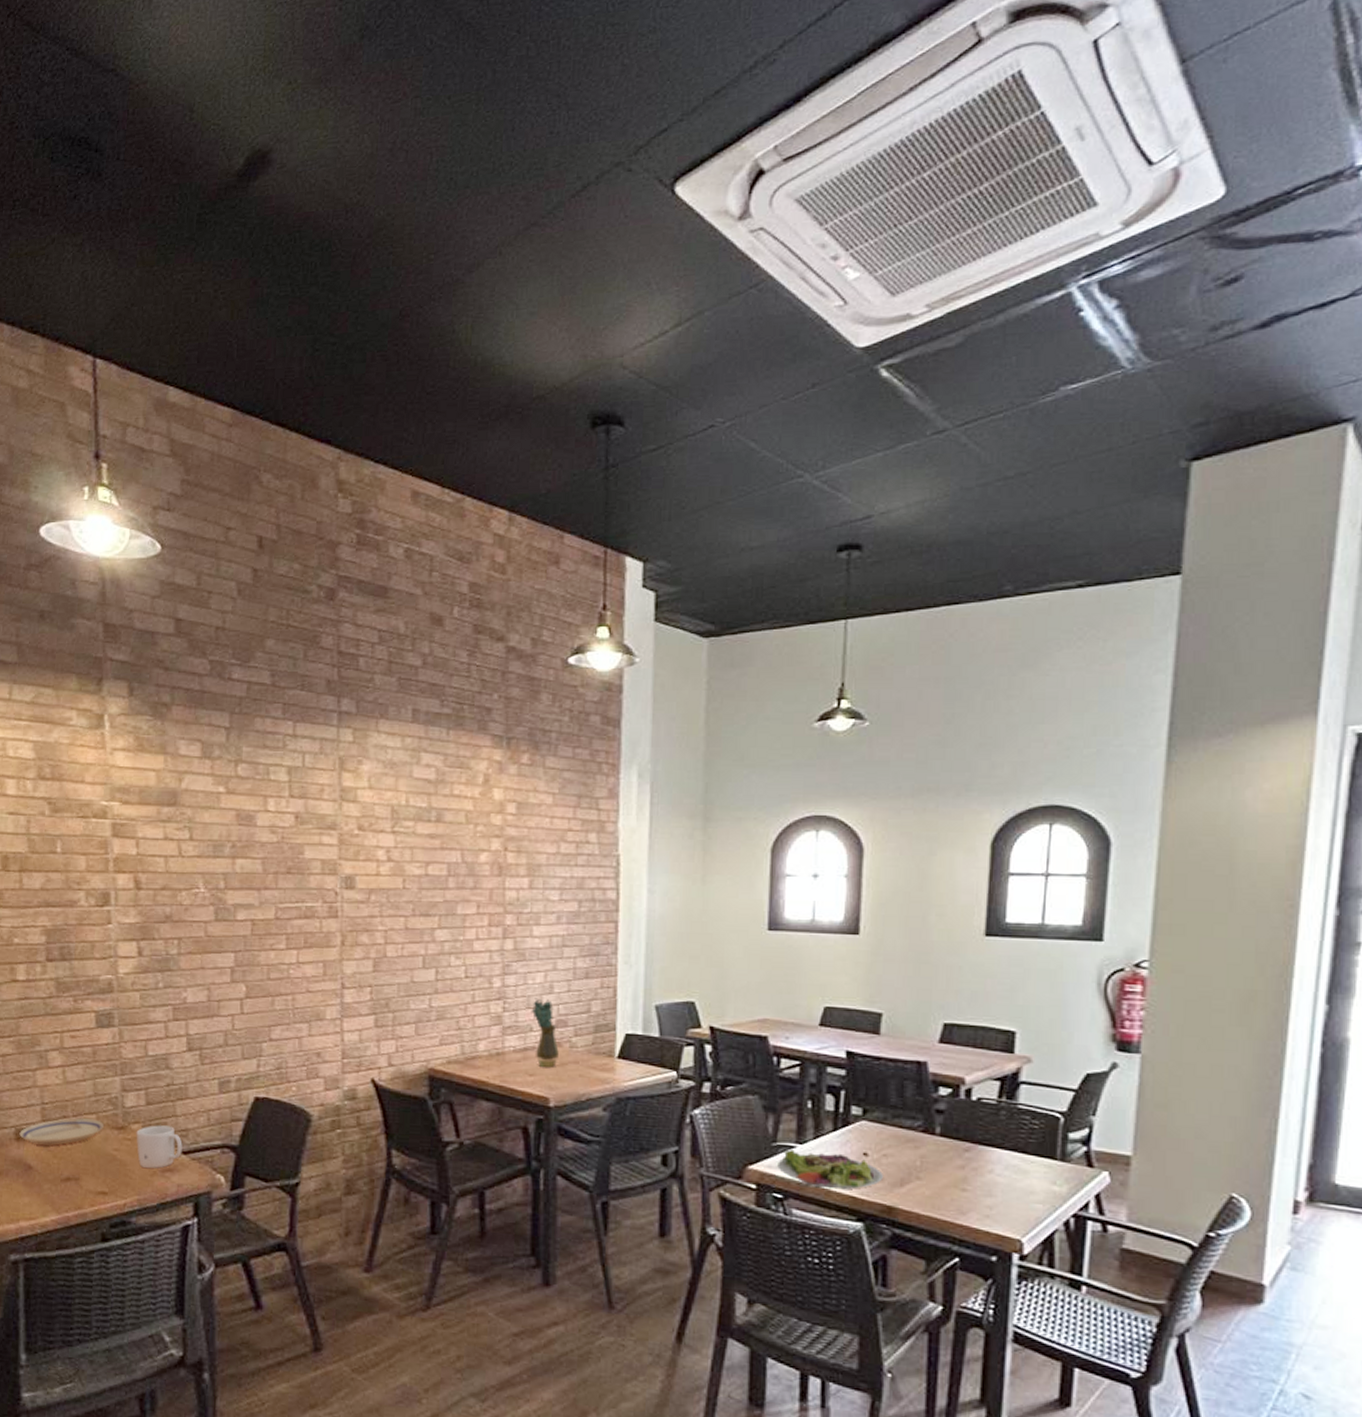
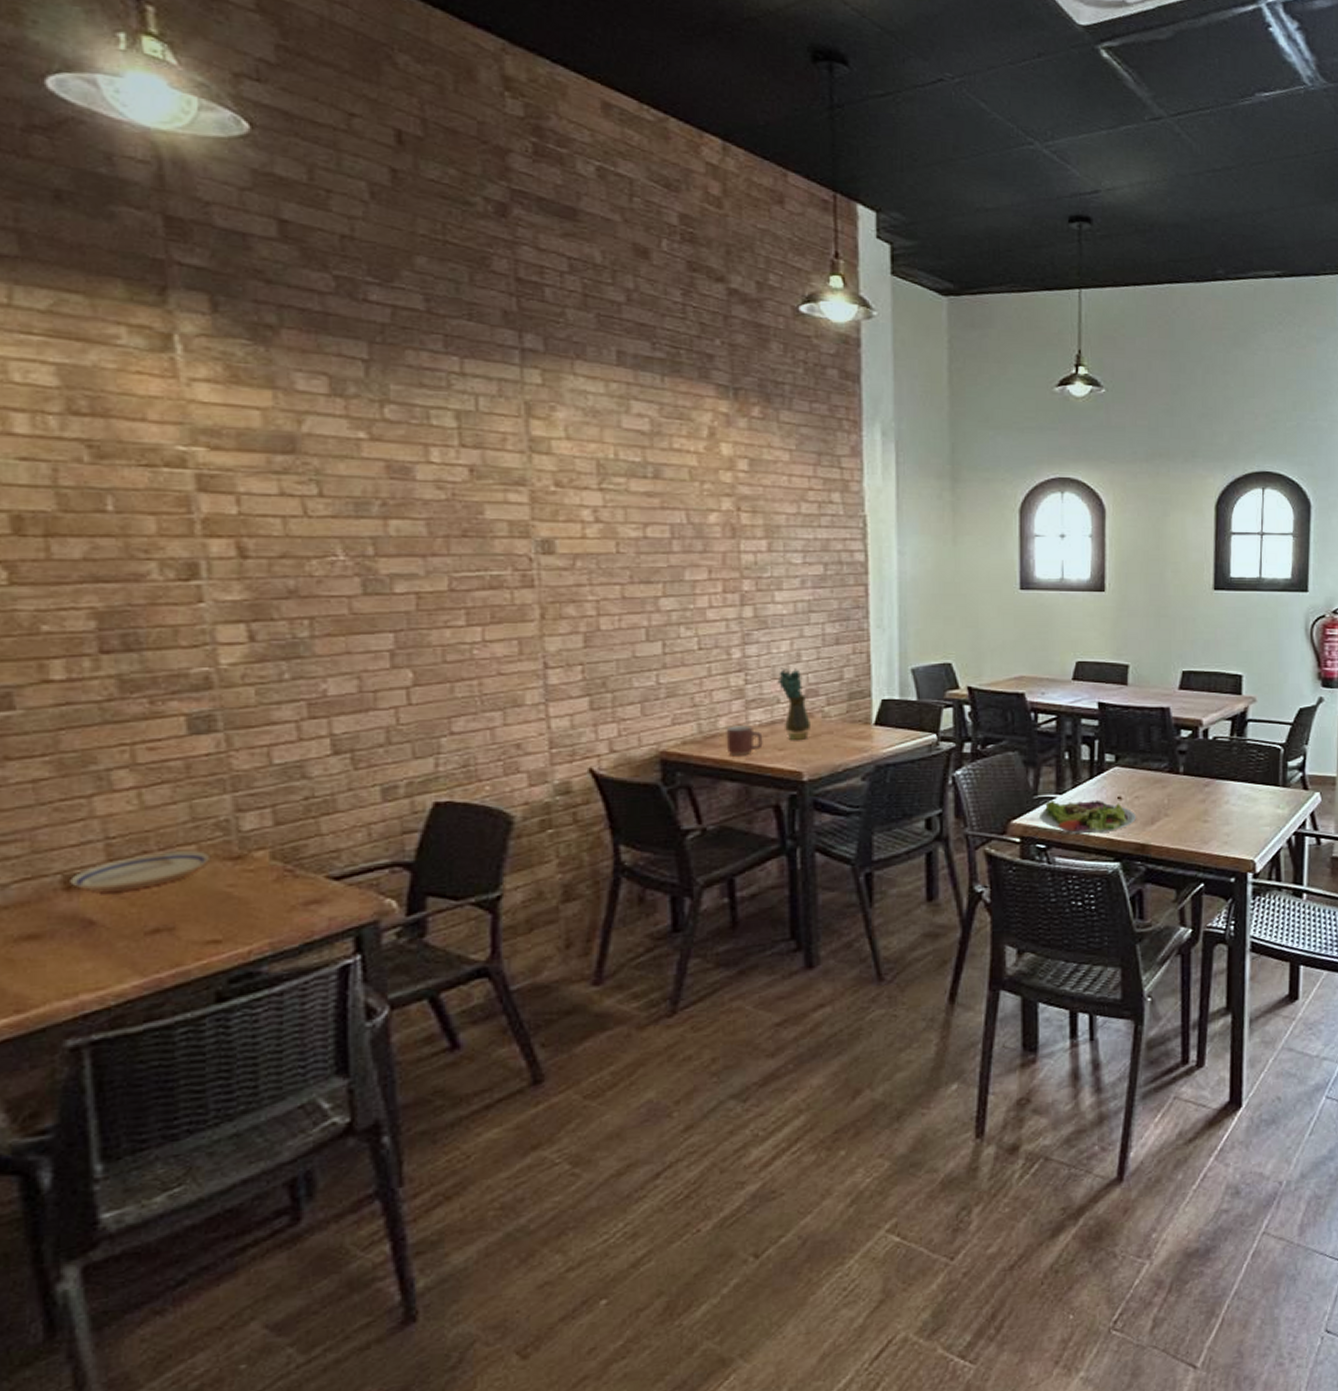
mug: present [136,1125,183,1169] -> none [261,848,333,904]
mug: none [484,1049,516,1078] -> present [726,725,763,756]

